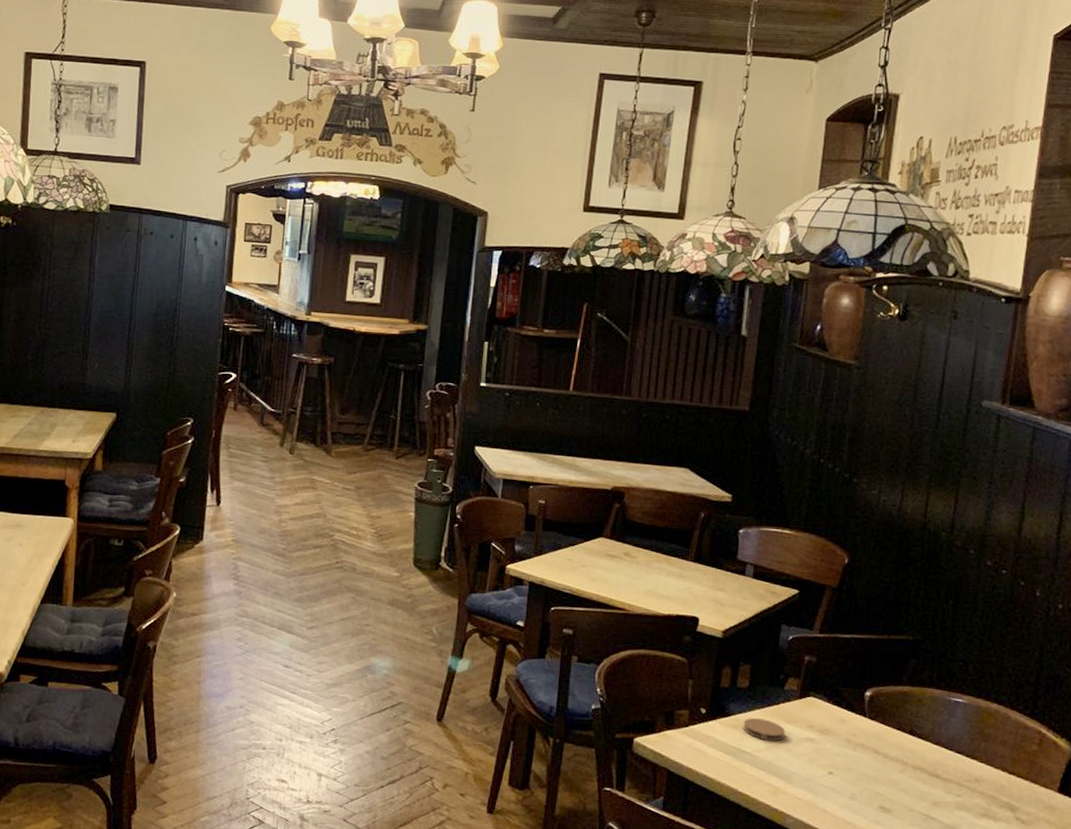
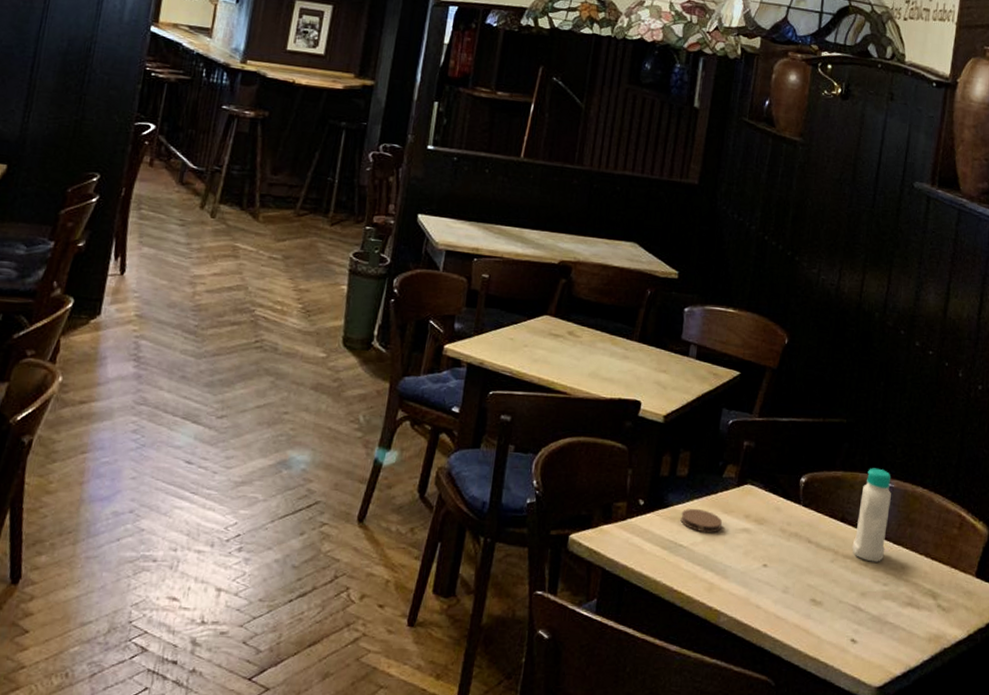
bottle: none [922,683,963,774] -> present [852,468,892,562]

